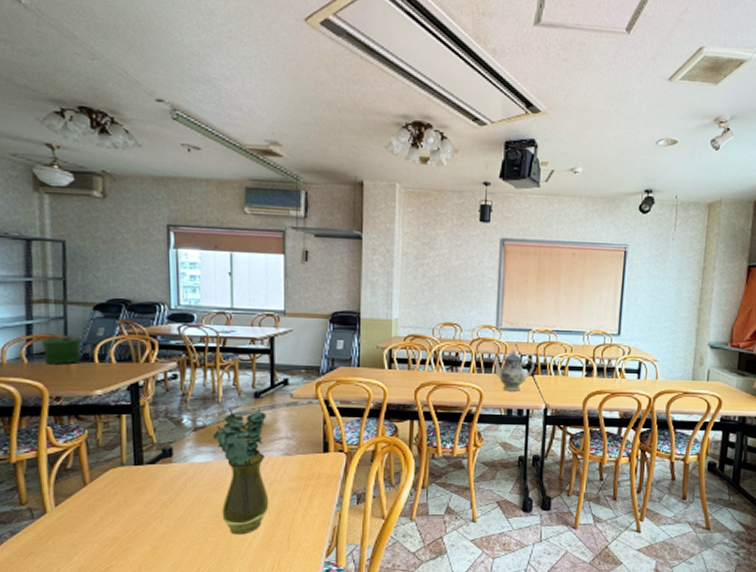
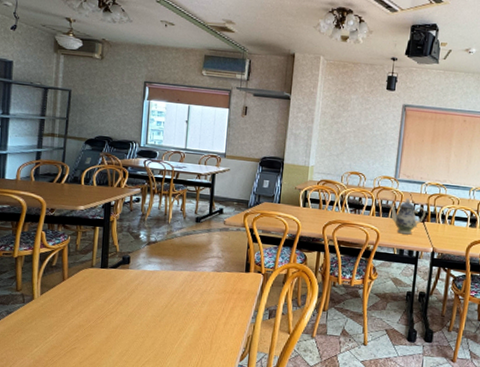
planter: present [41,332,87,365] -> none [46,158,78,185]
vase: present [212,407,269,535] -> none [161,228,204,334]

